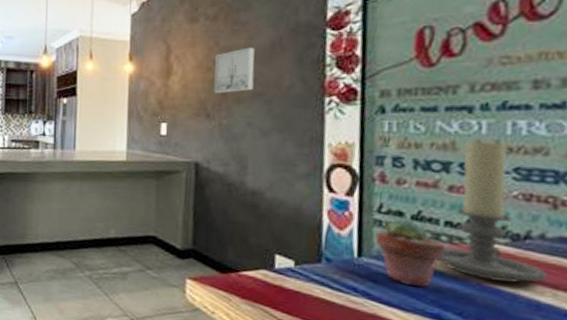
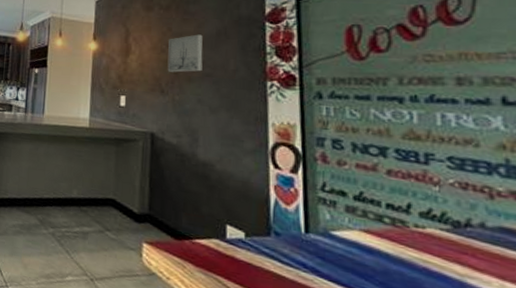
potted succulent: present [375,218,445,287] -> none [321,197,388,268]
candle holder: present [437,139,547,283] -> none [382,128,492,271]

